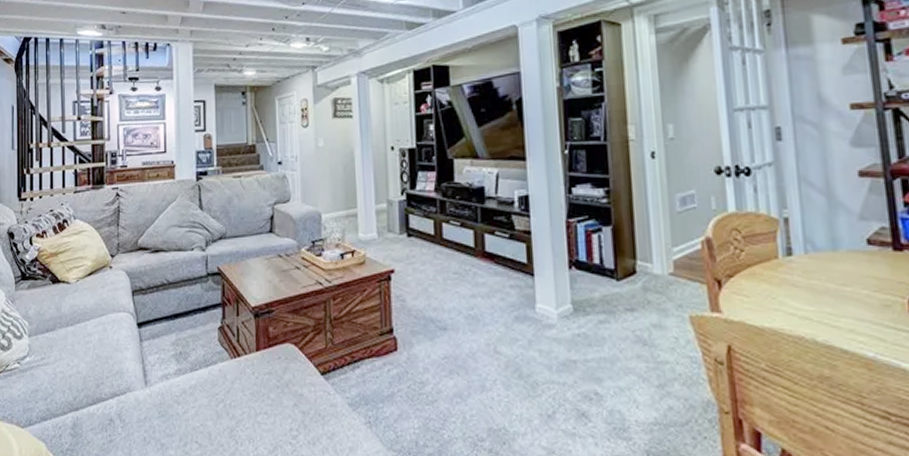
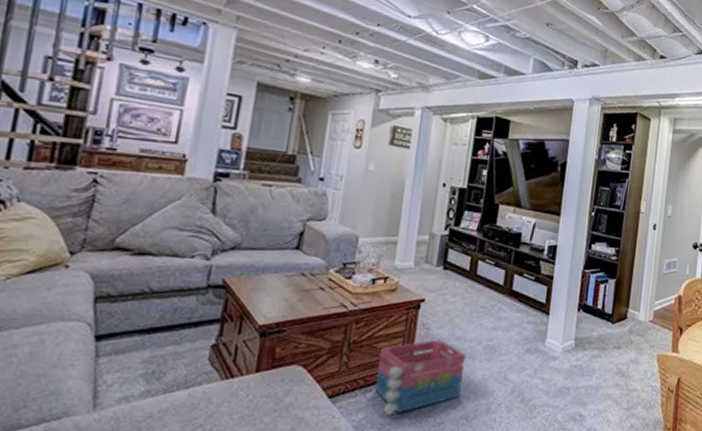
storage basket: none [361,311,449,392] -> present [375,339,465,415]

